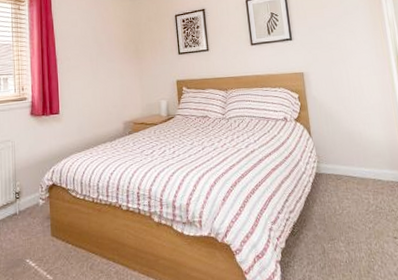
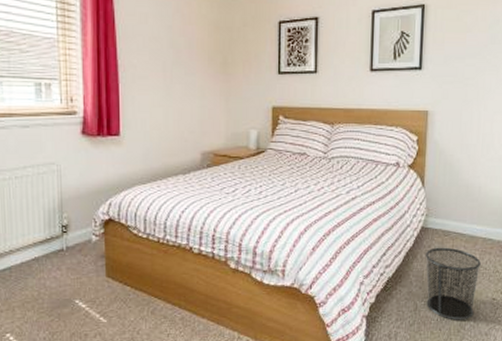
waste bin: none [323,190,380,262] -> present [425,247,481,320]

